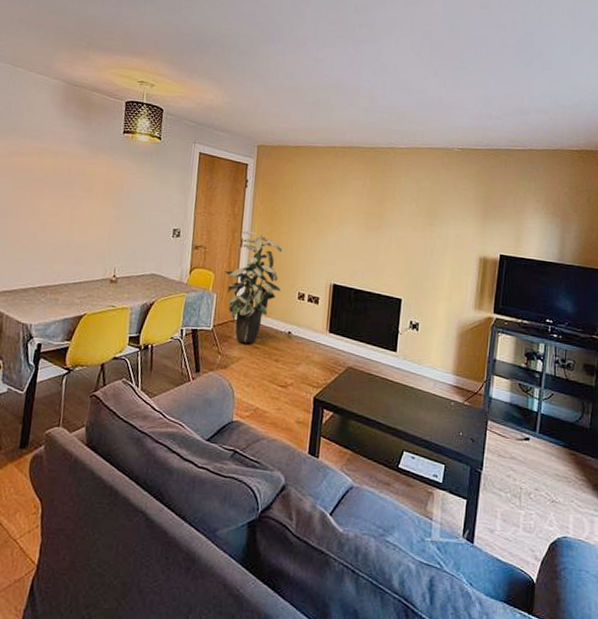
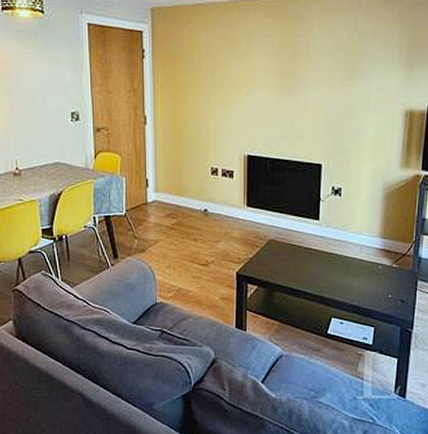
indoor plant: present [224,230,282,344] -> none [130,106,192,225]

